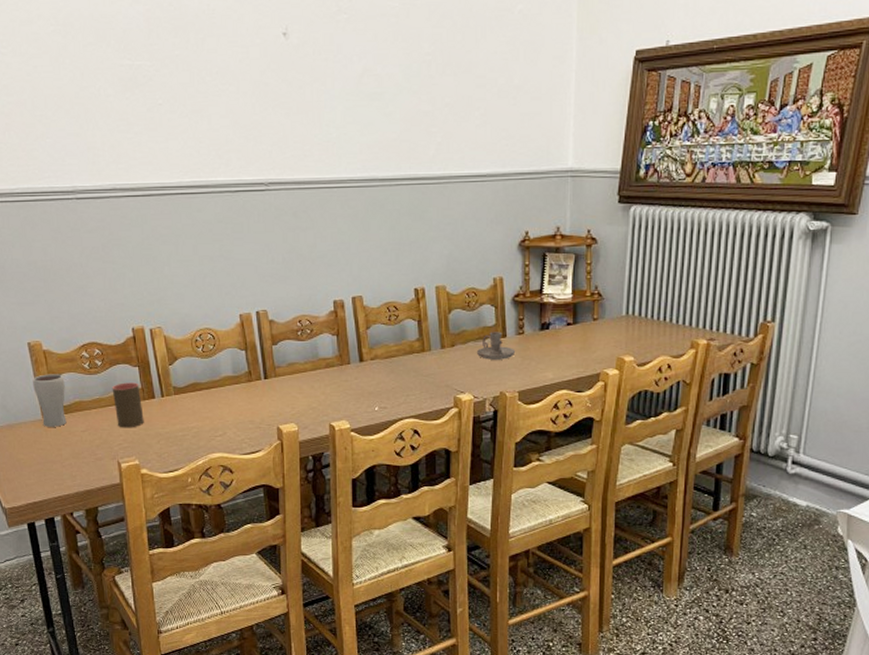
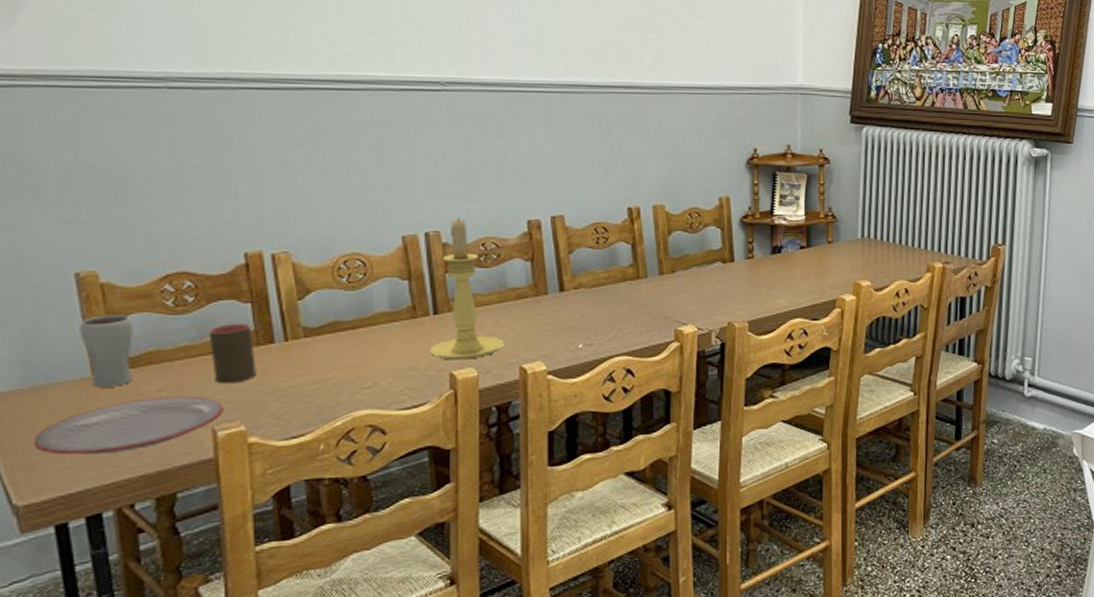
plate: none [11,436,124,476] -> present [33,395,223,455]
candle holder: none [262,299,317,417] -> present [430,218,504,360]
candle holder: present [476,332,516,360] -> none [700,256,745,287]

